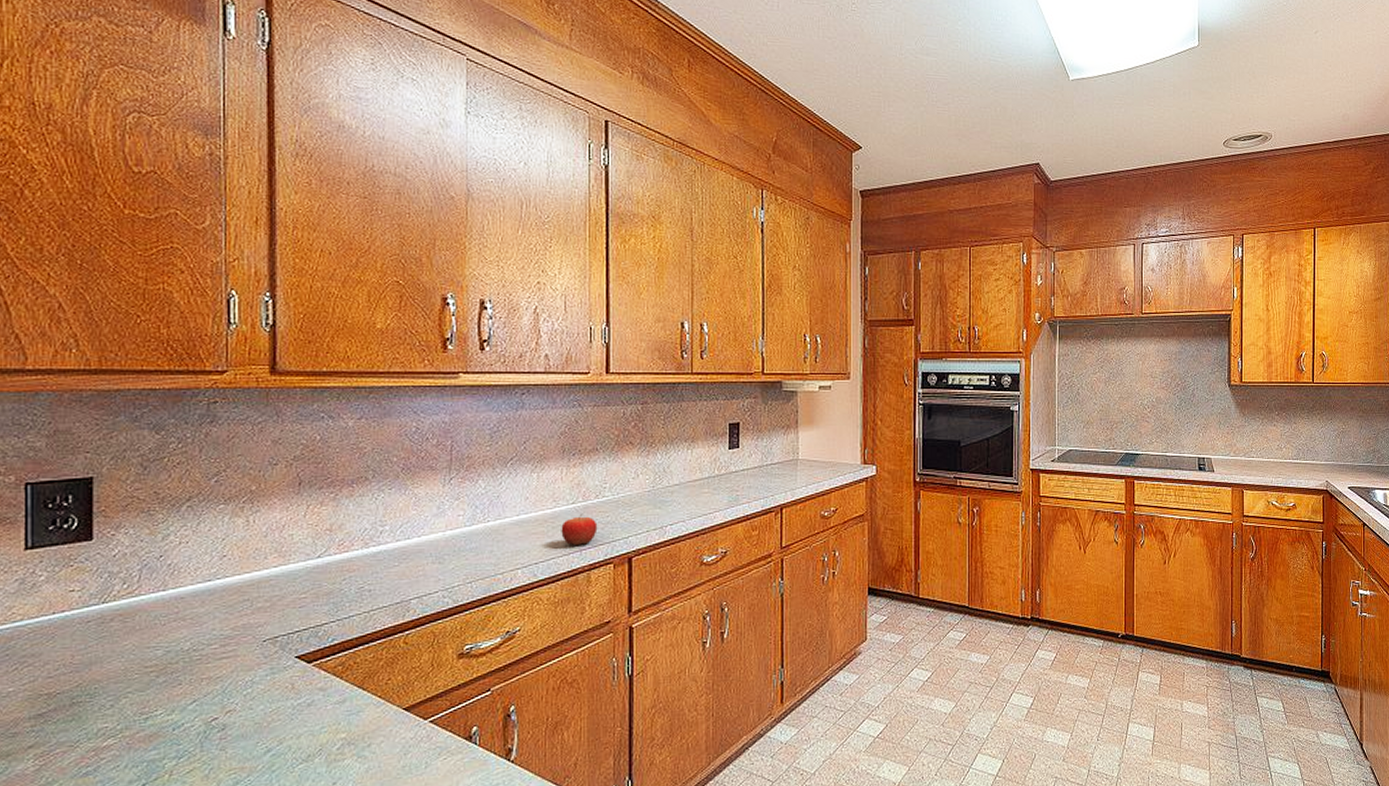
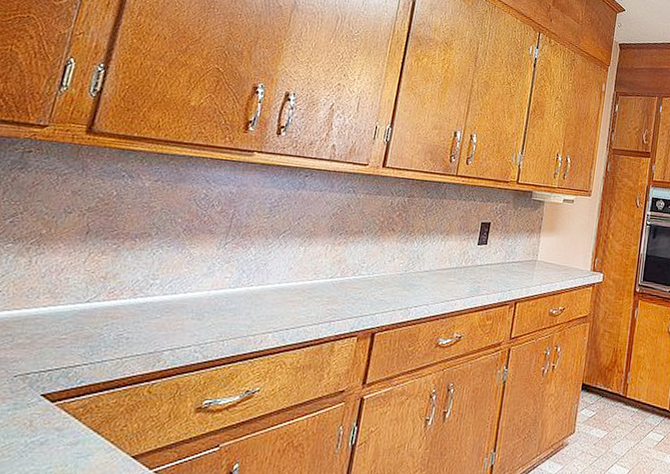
fruit: present [561,513,598,546] -> none [315,287,350,317]

